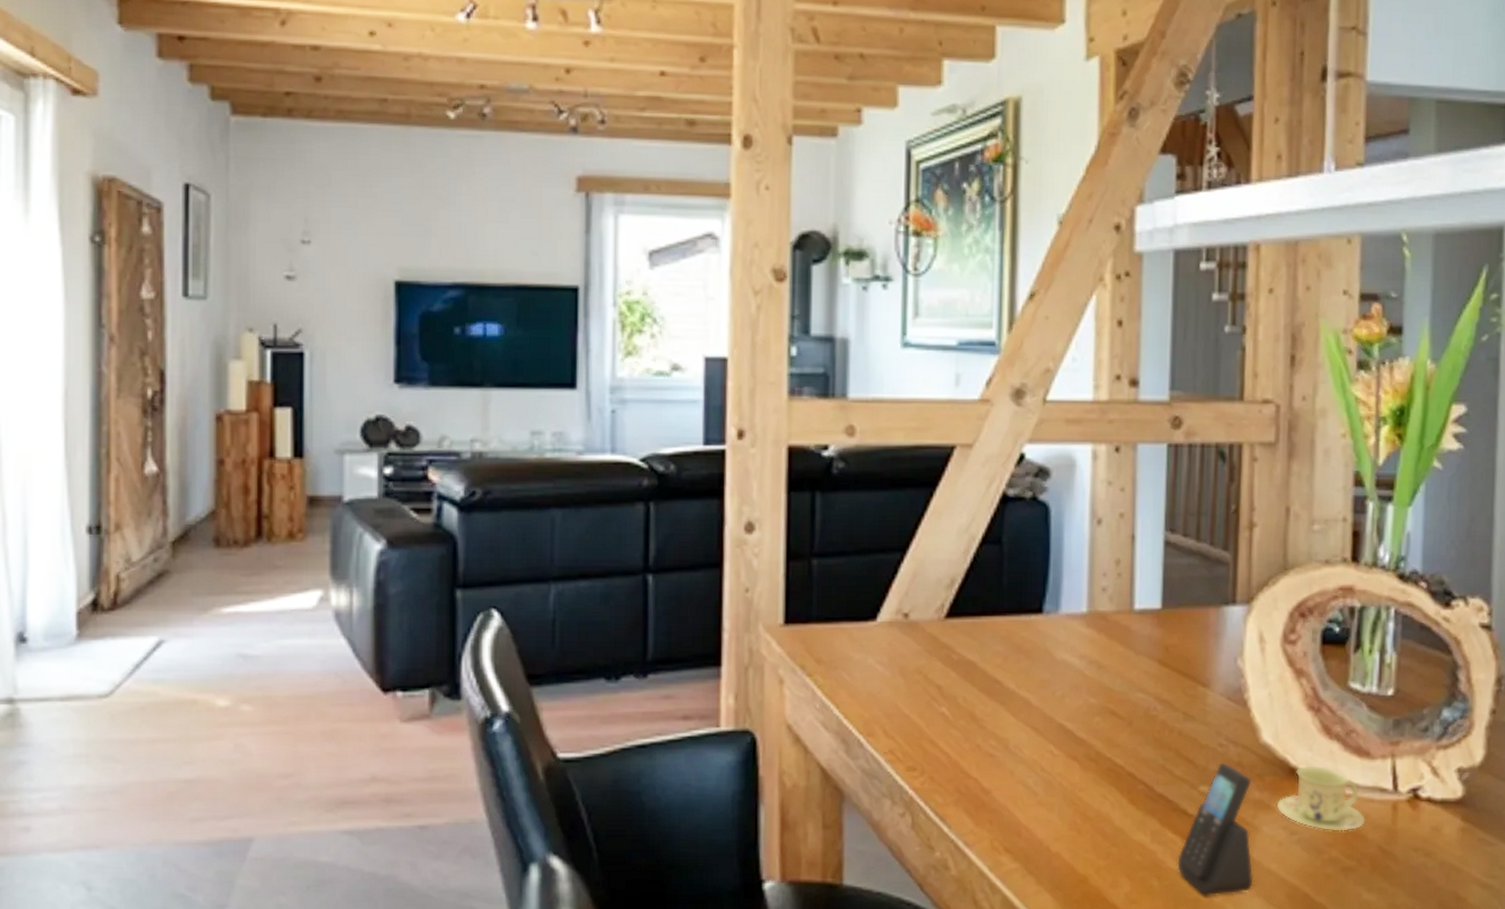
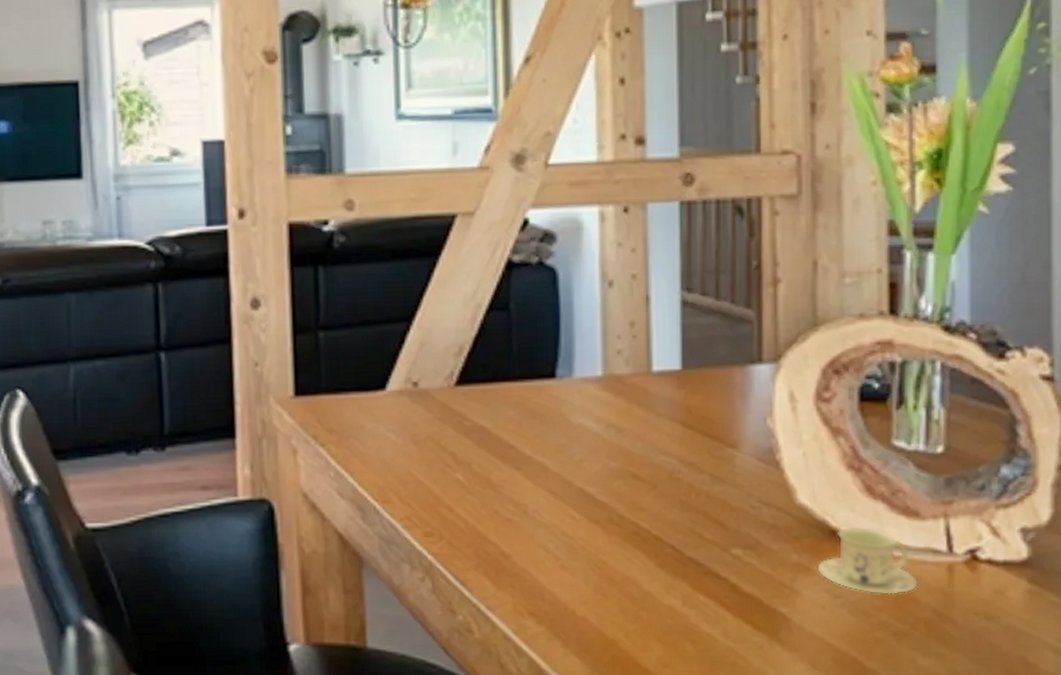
cordless phone: present [1177,762,1254,895] -> none [712,524,795,659]

